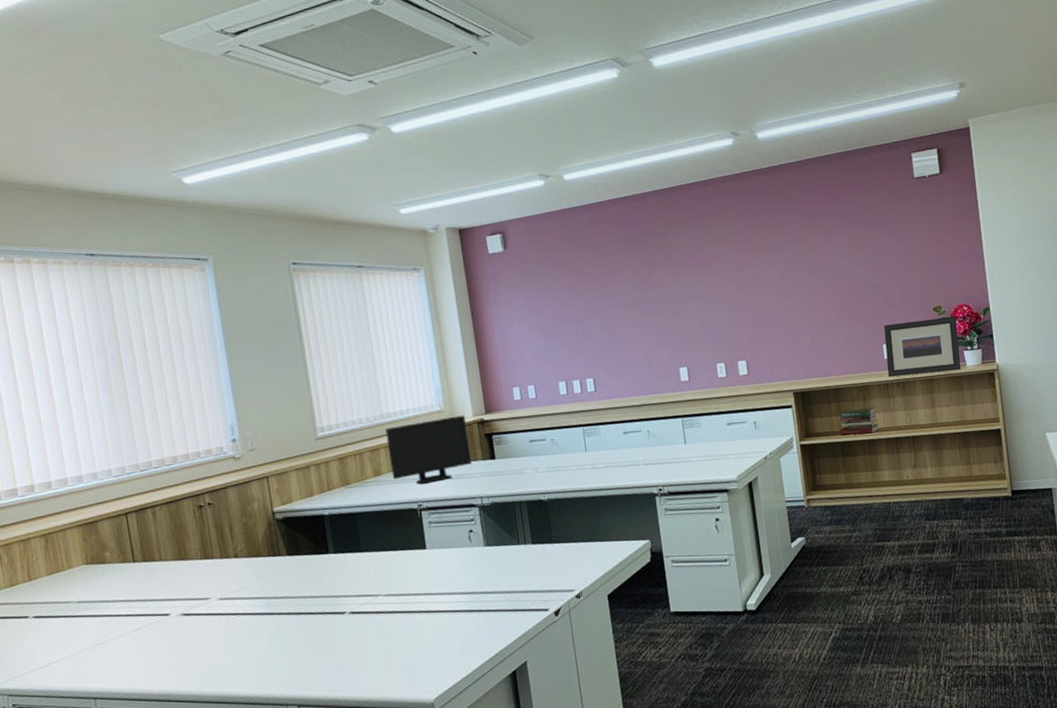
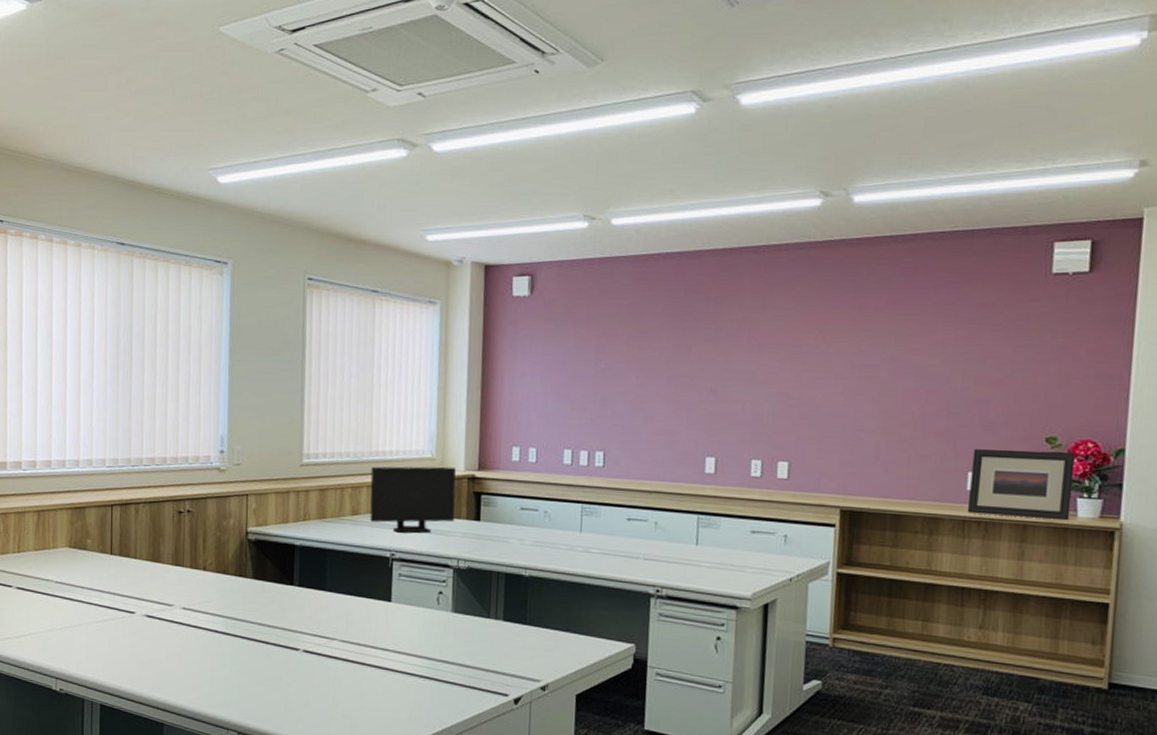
books: present [839,407,879,436] -> none [890,541,943,576]

